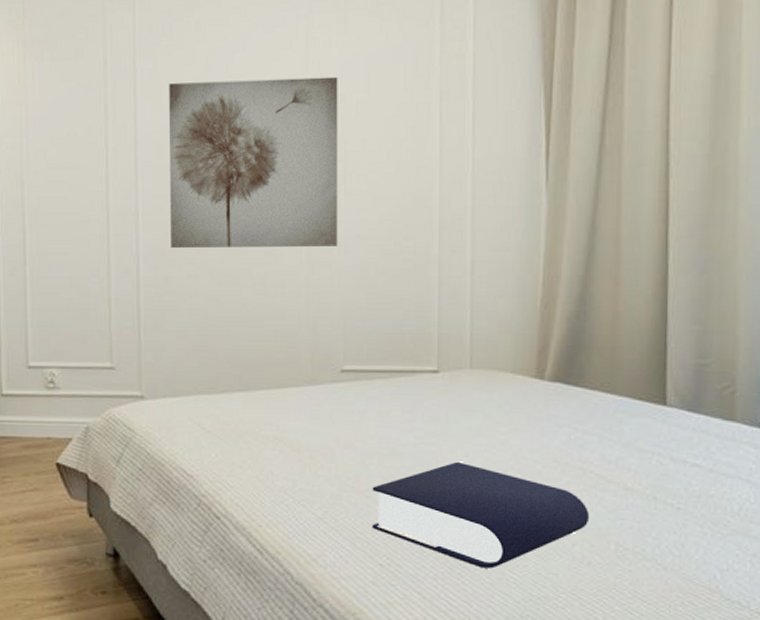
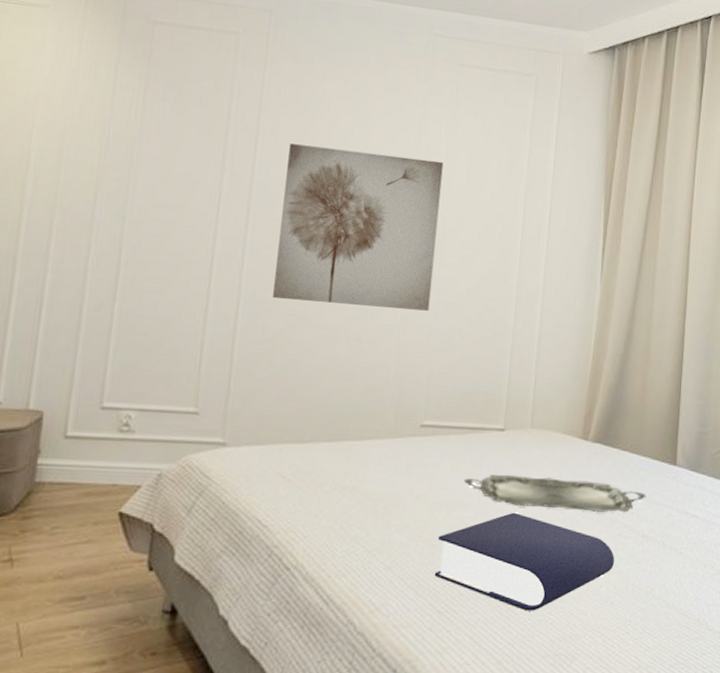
serving tray: none [395,420,627,461] -> present [464,474,646,512]

